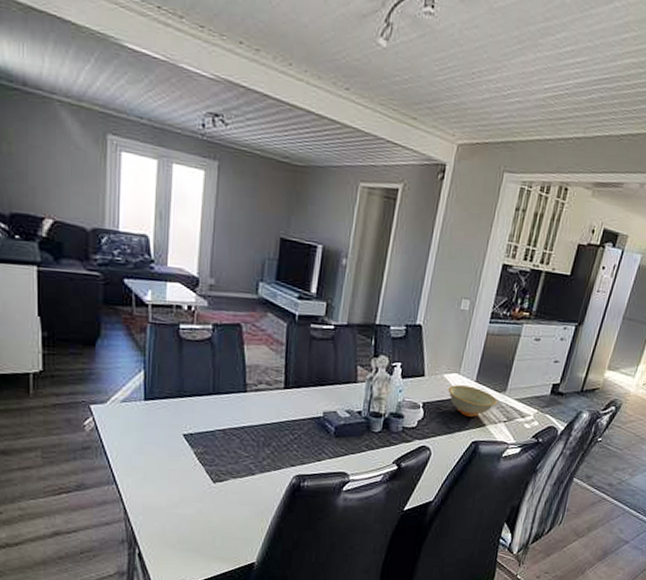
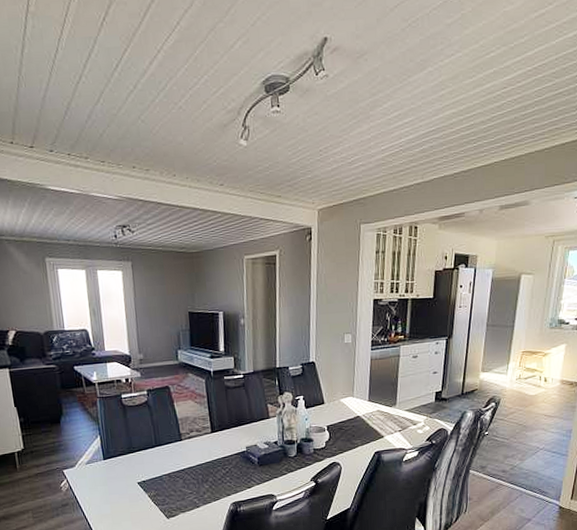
dish: present [448,385,497,417] -> none [346,405,390,432]

